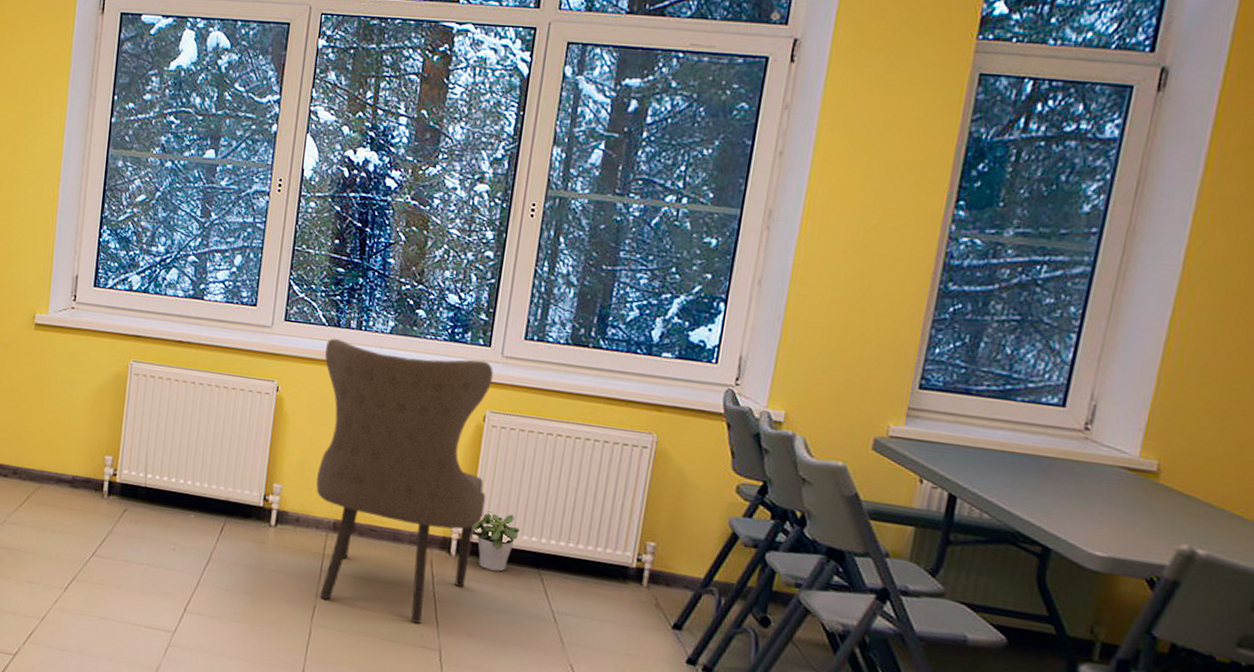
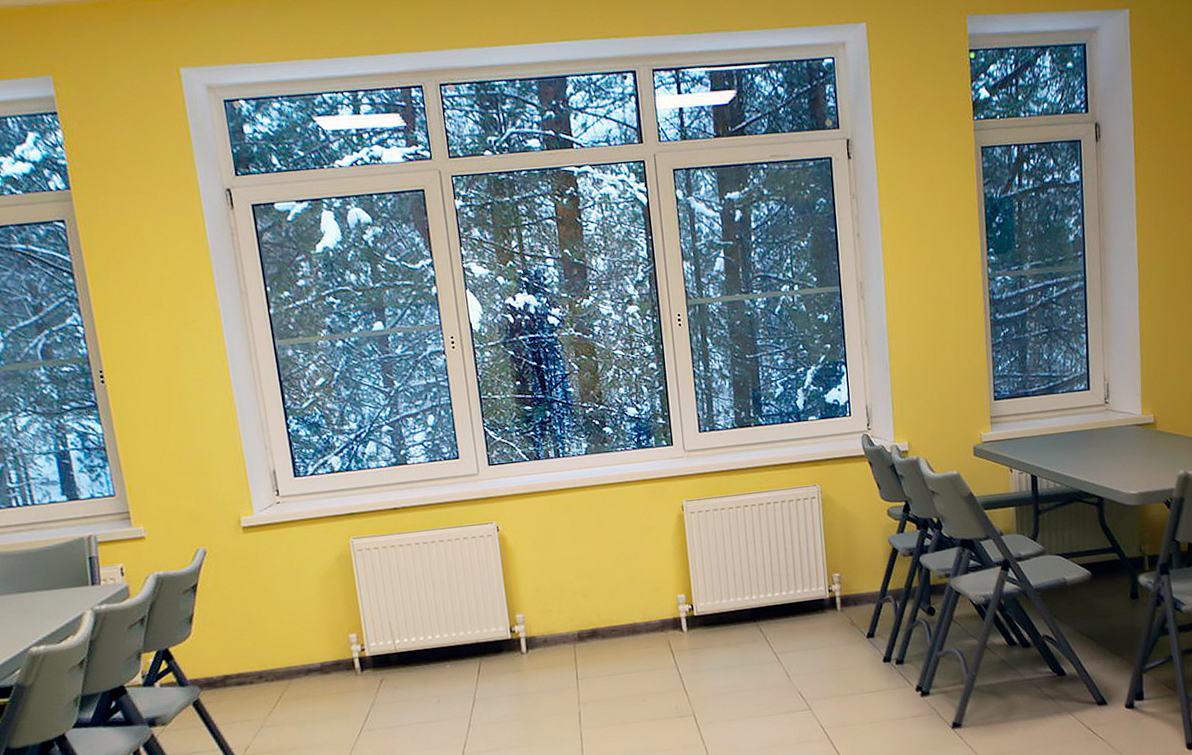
chair: present [316,338,494,624] -> none [532,458,702,704]
potted plant: present [471,511,520,572] -> none [695,583,734,635]

